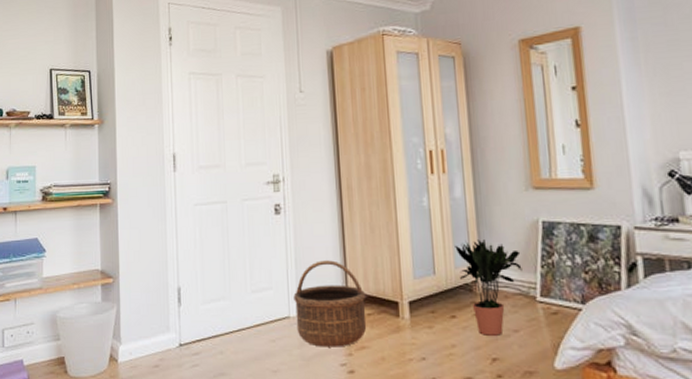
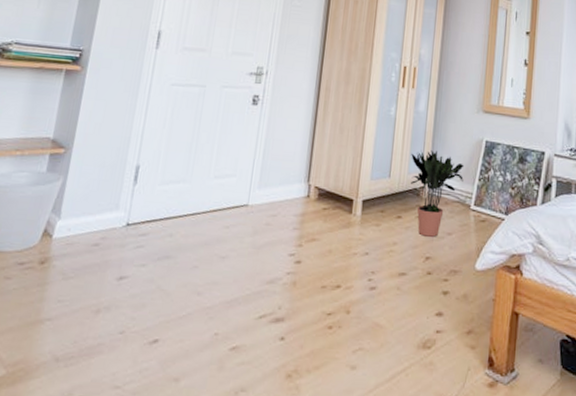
basket: present [293,260,367,347] -> none [252,154,325,238]

